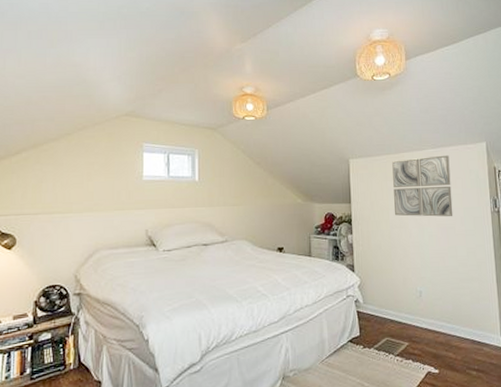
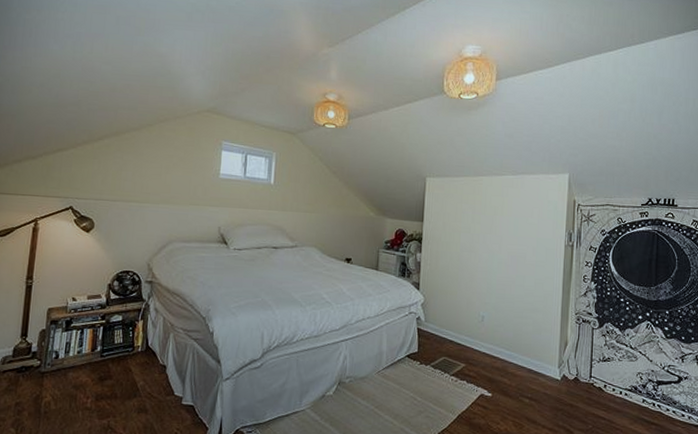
wall art: present [392,155,453,217] -> none [466,183,529,246]

